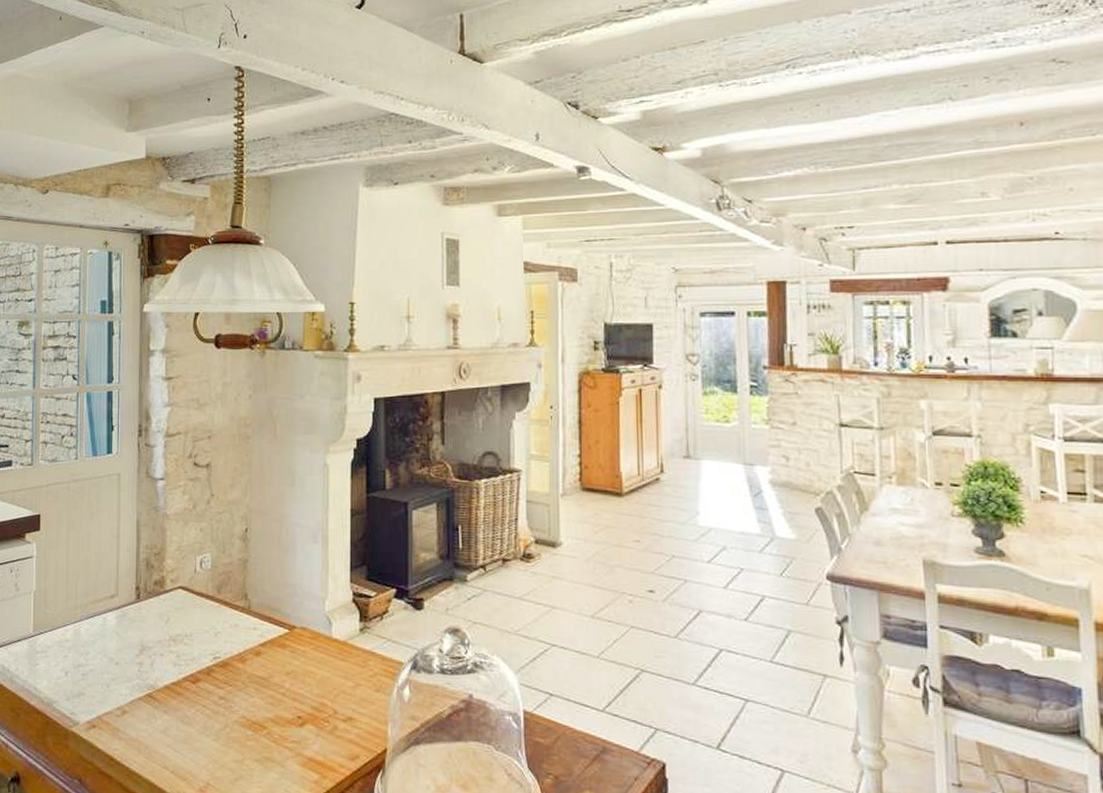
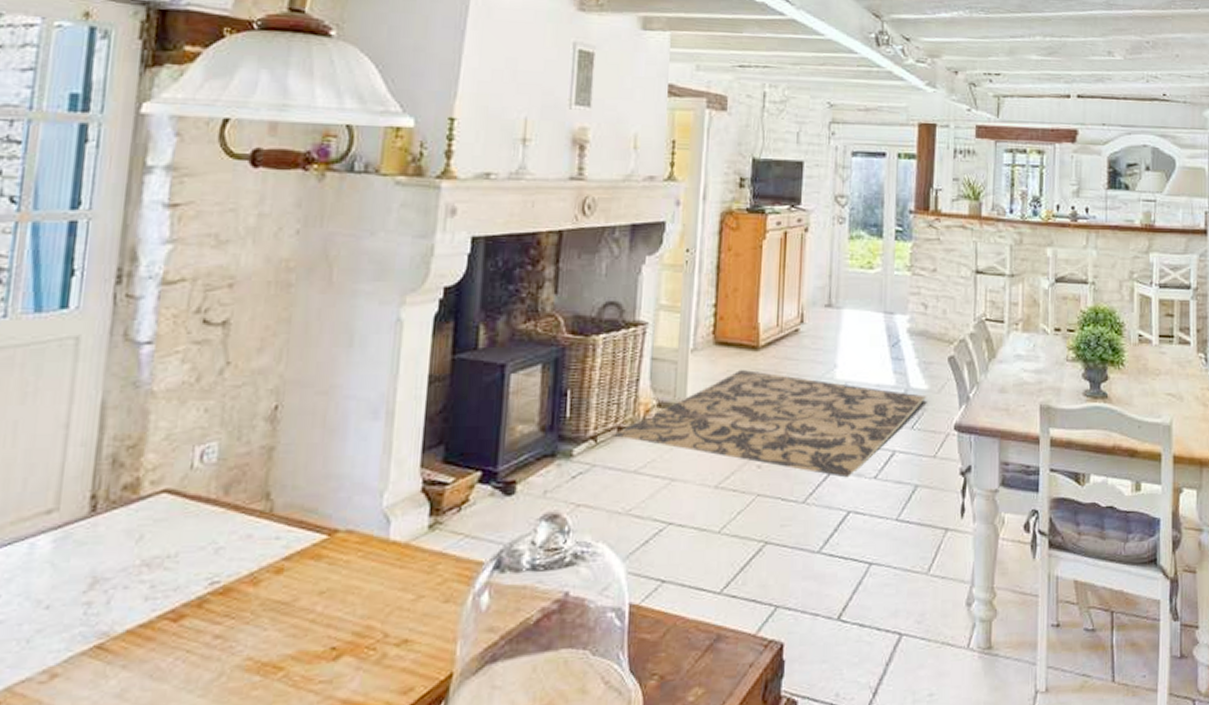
rug: none [499,513,795,618] -> present [613,369,927,478]

